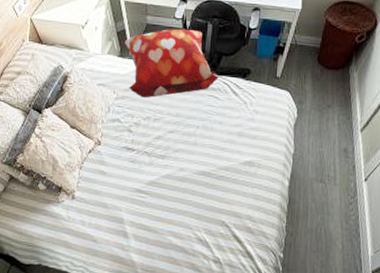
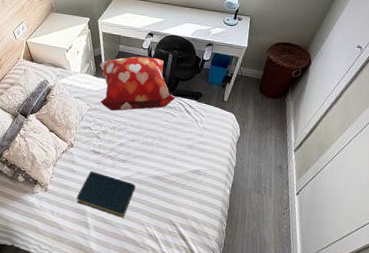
hardback book: none [110,171,179,223] -> present [76,171,136,218]

